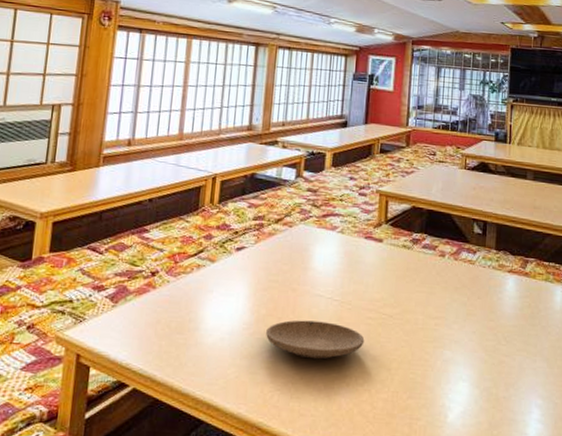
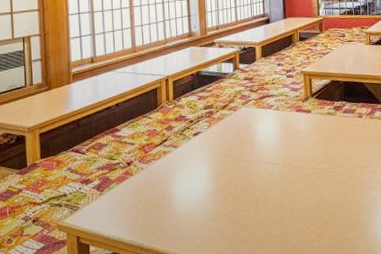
plate: present [266,320,365,360] -> none [227,182,307,213]

